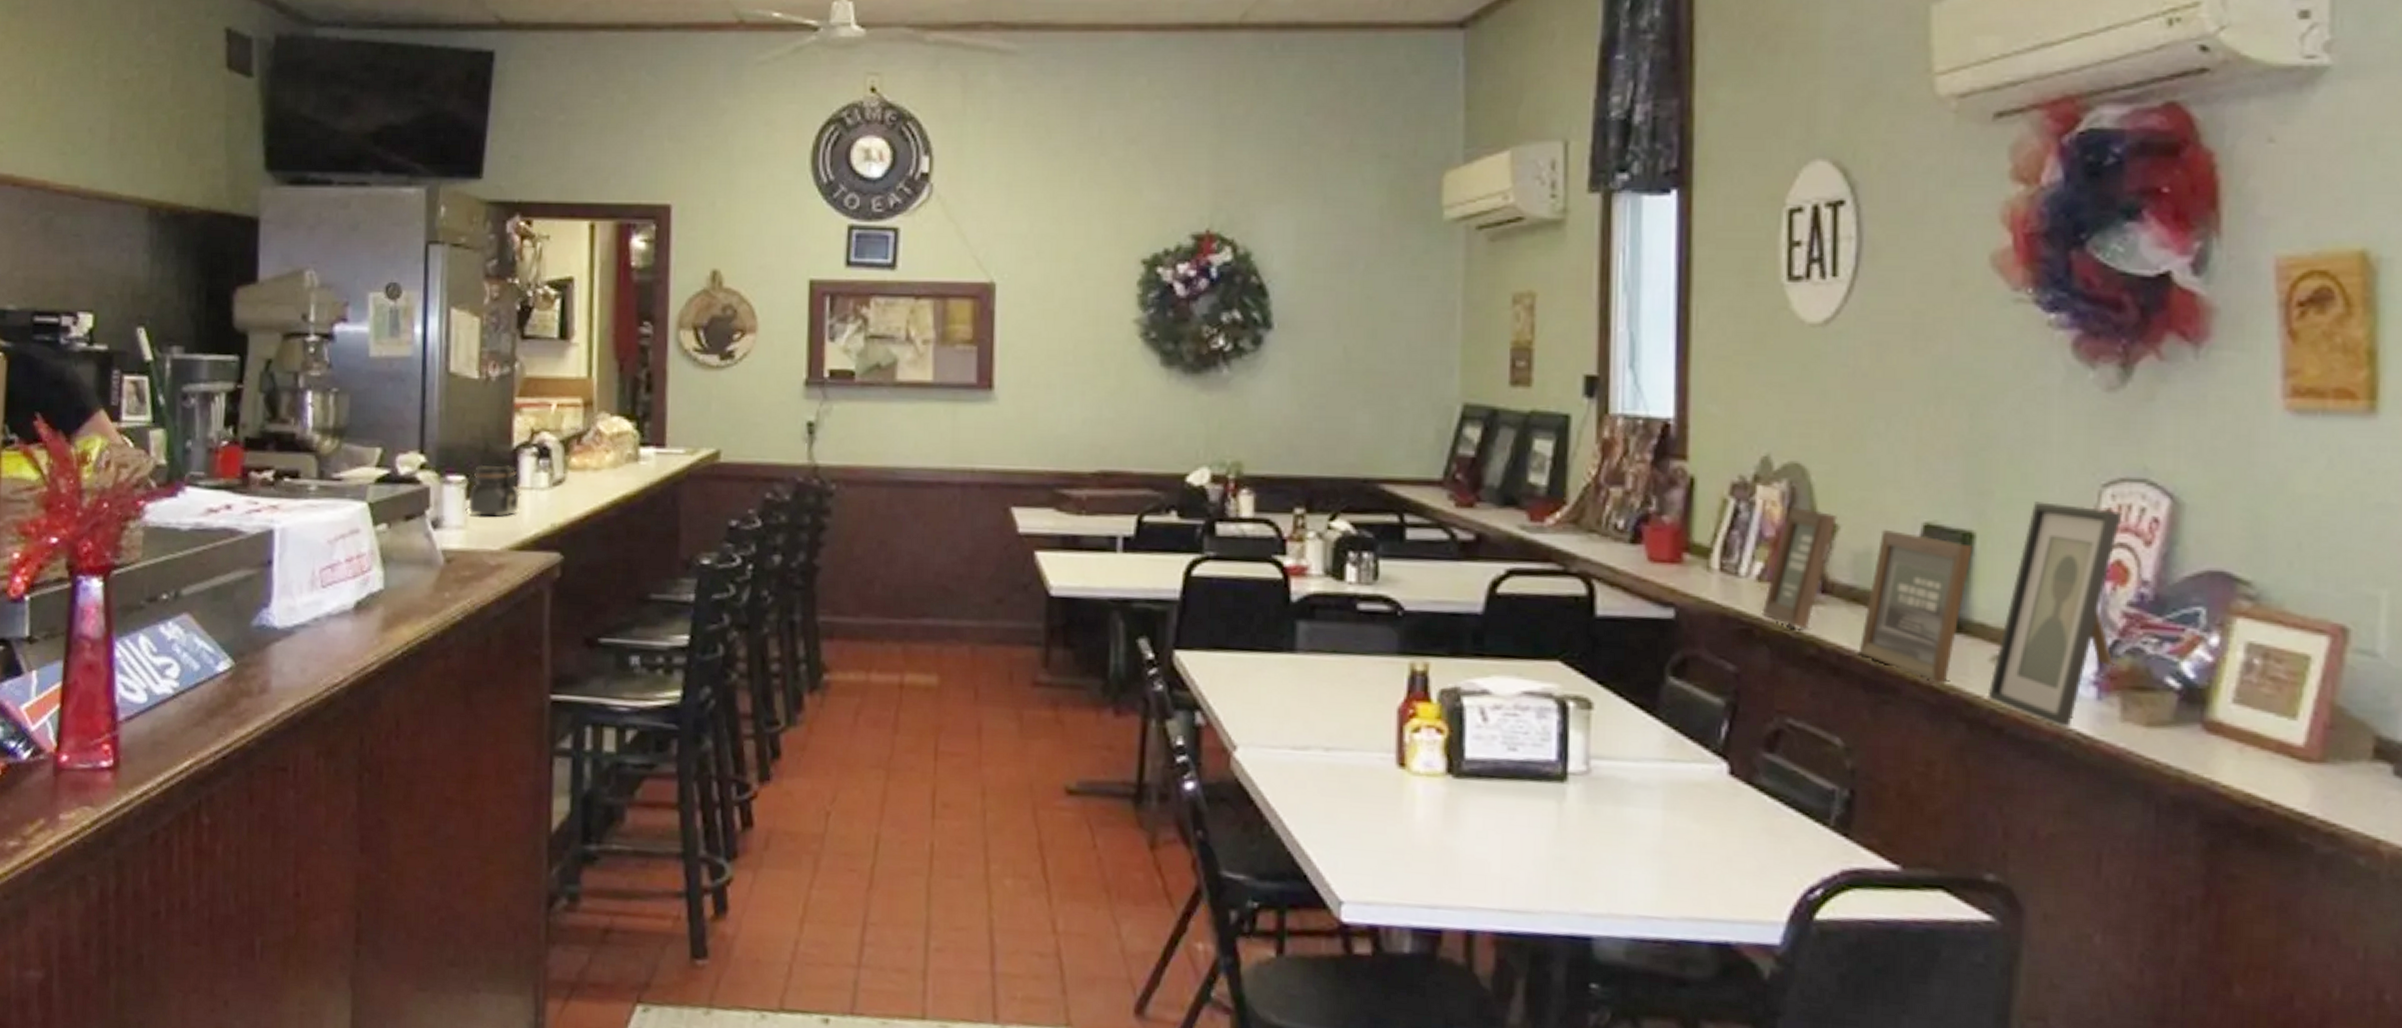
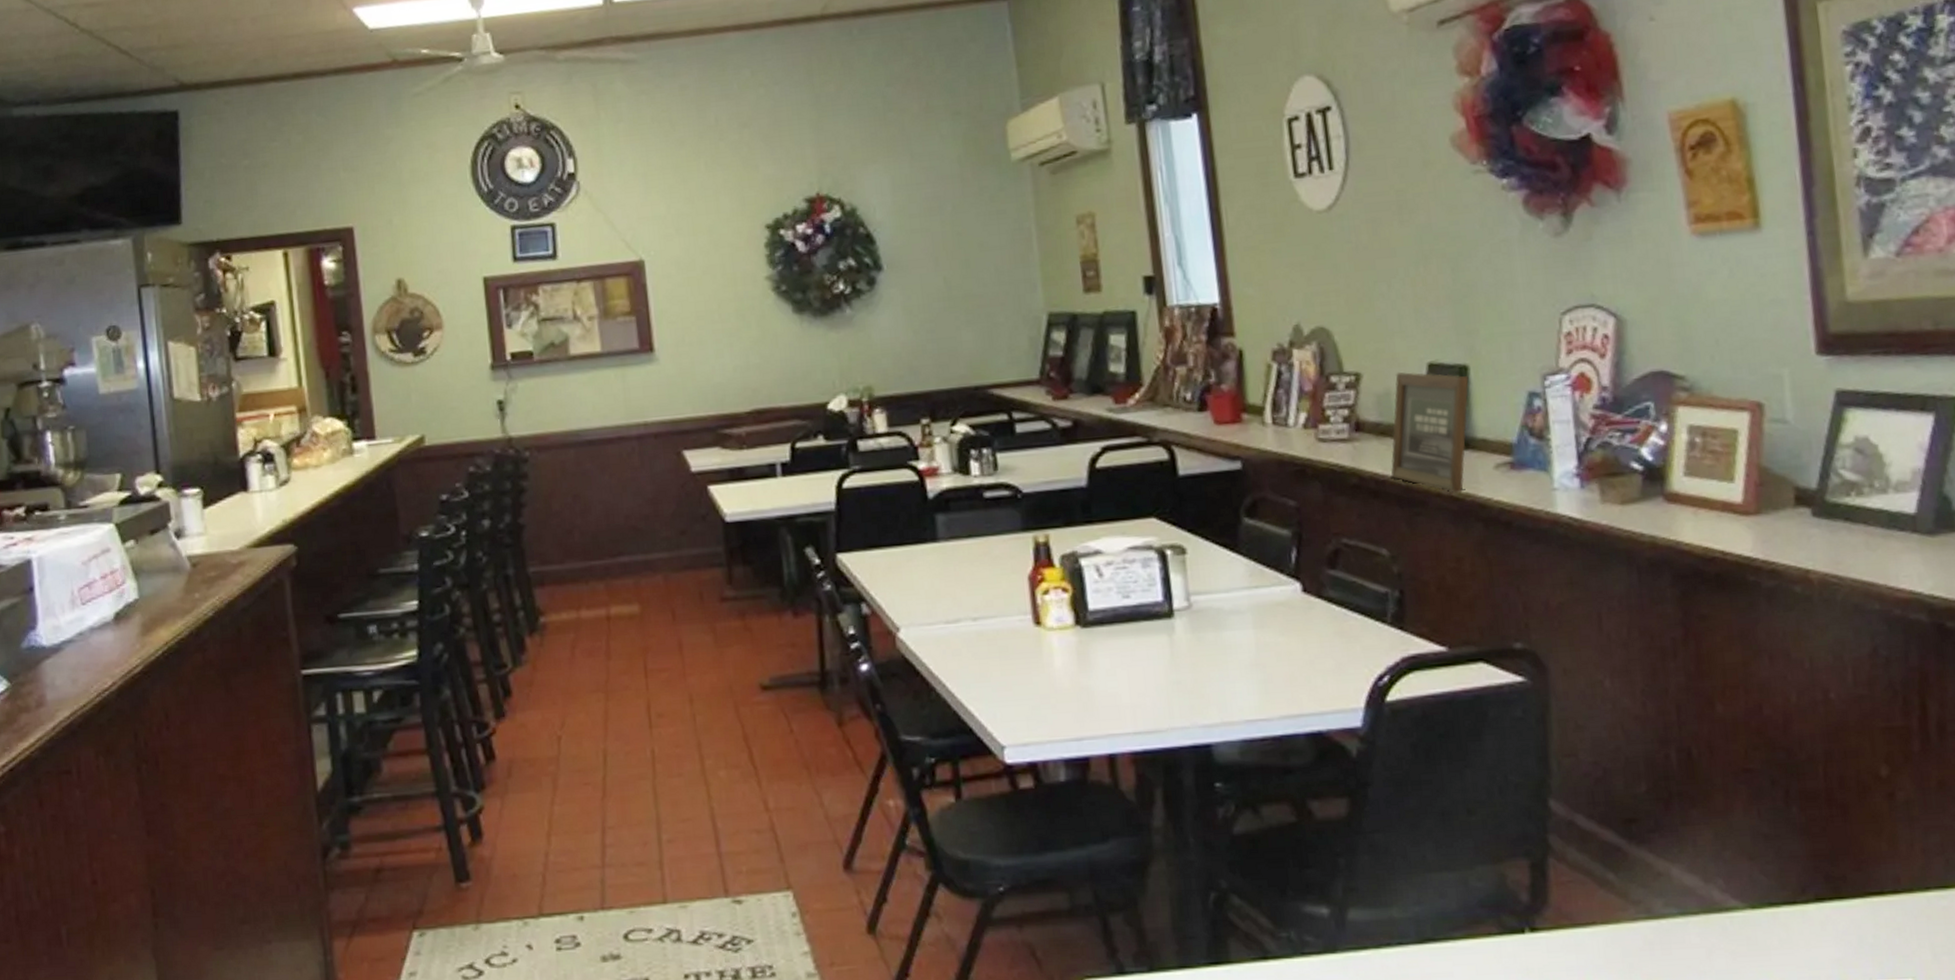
jar: present [466,464,521,517] -> none [201,473,252,521]
picture frame: present [1761,507,1837,629] -> none [1310,363,1363,463]
picture frame: present [1987,501,2123,728] -> none [1496,332,1588,515]

